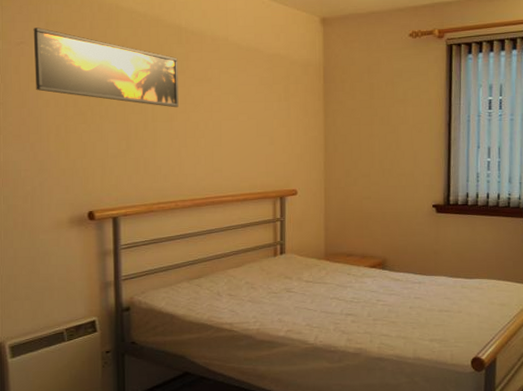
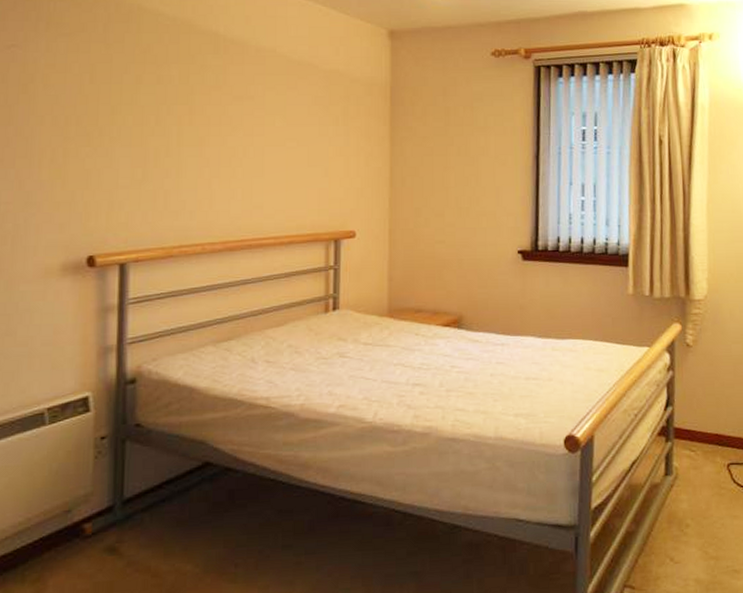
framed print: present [33,27,179,108] -> none [27,28,213,130]

